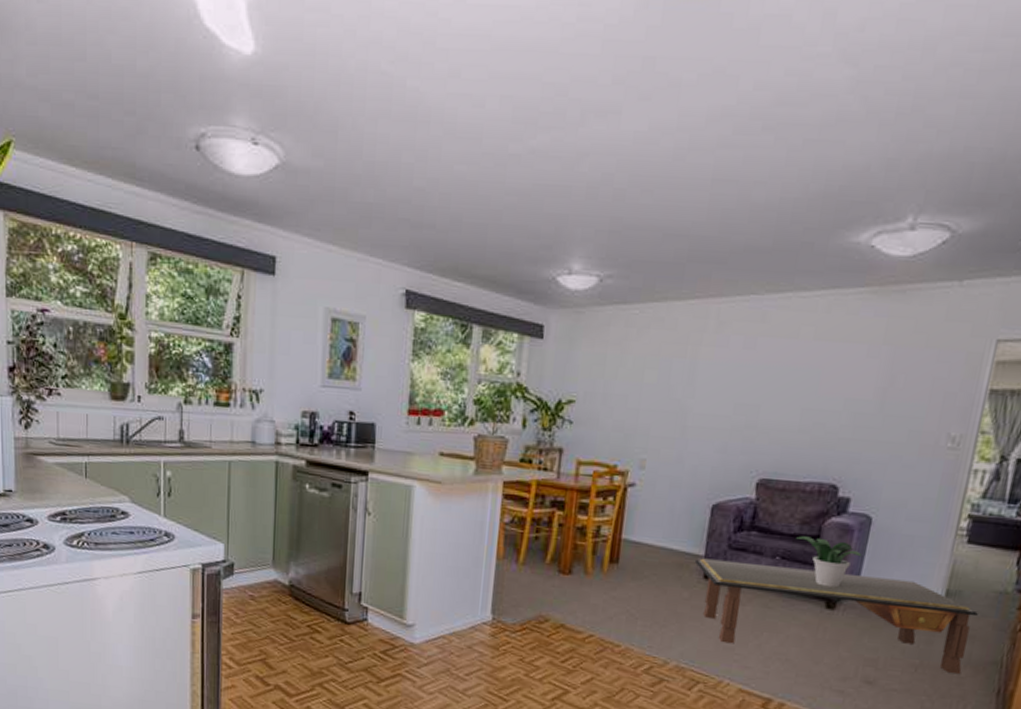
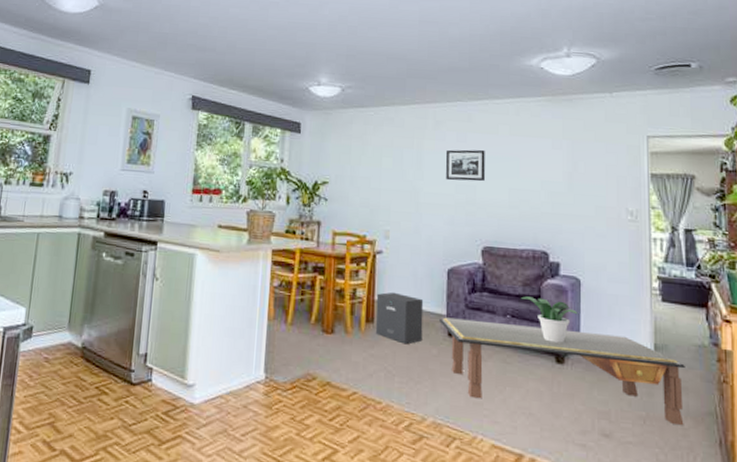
speaker: none [620,529,679,587] -> present [375,291,424,345]
picture frame: none [723,358,778,400] -> present [445,149,485,182]

